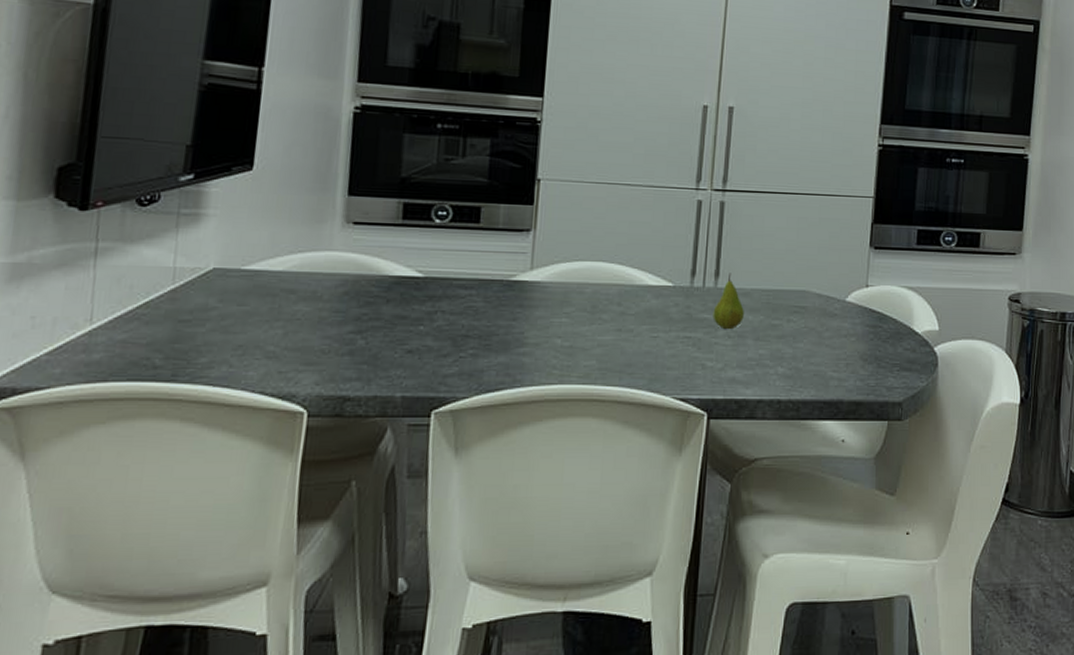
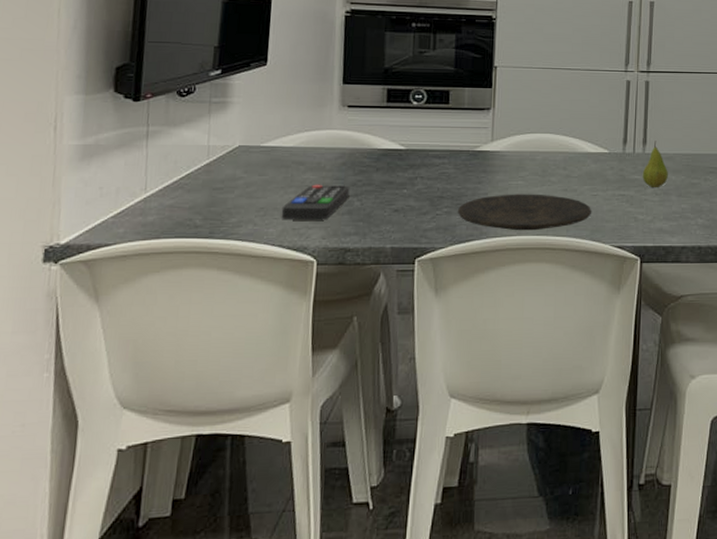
remote control: none [264,317,353,362] -> present [281,184,350,220]
plate: none [485,333,651,379] -> present [457,194,592,231]

